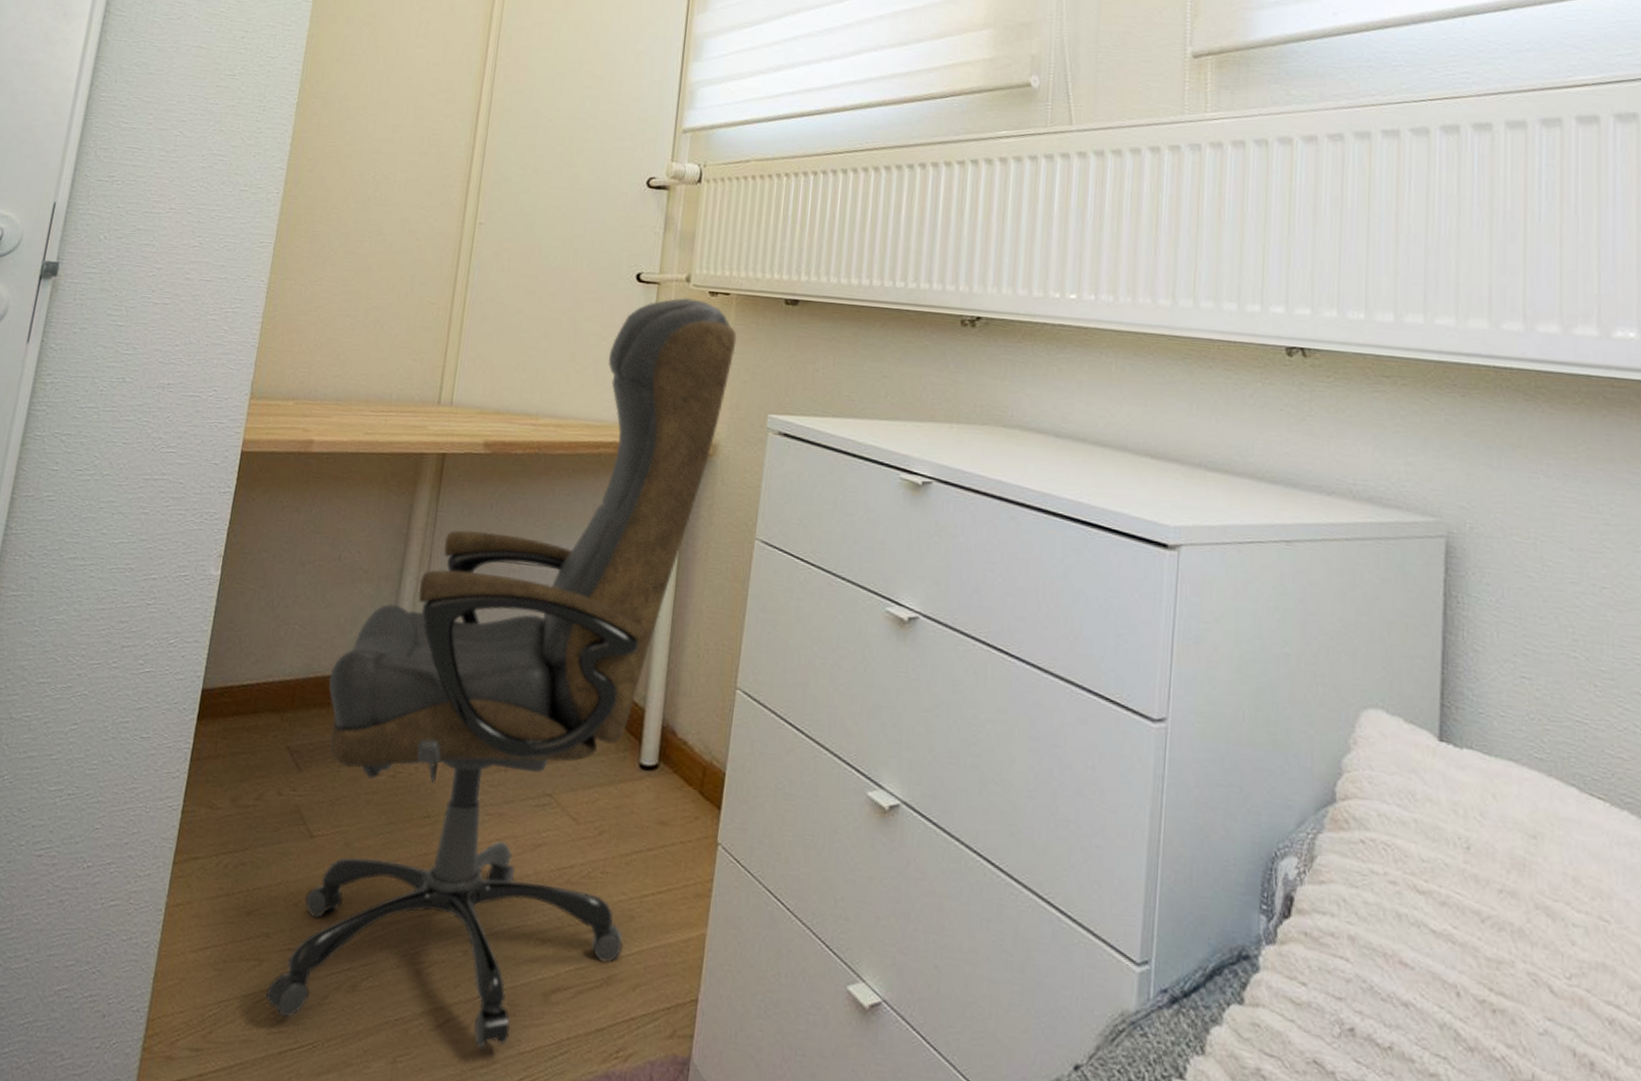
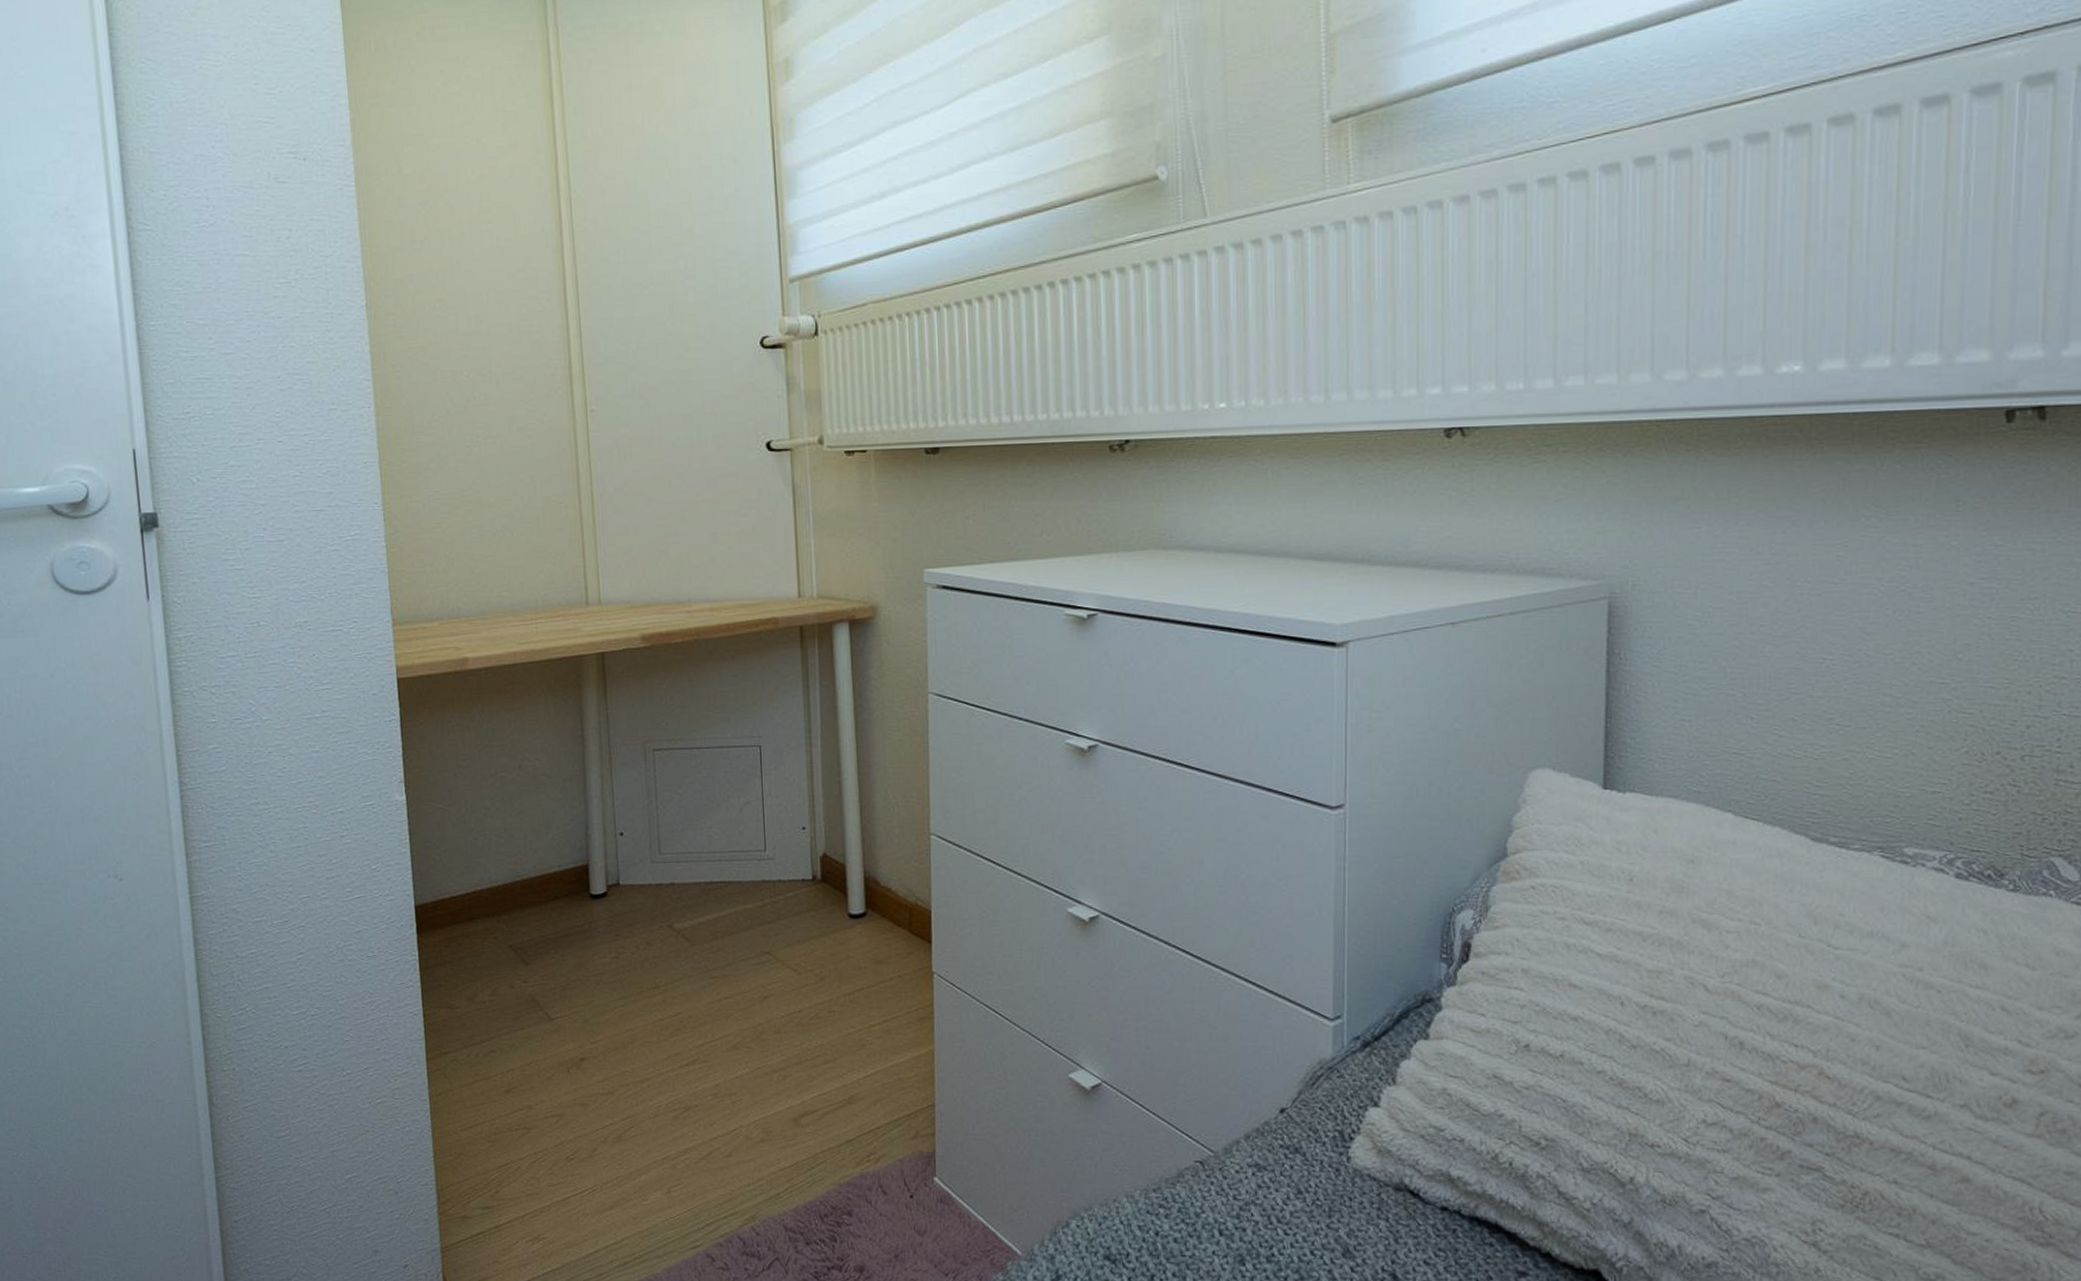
office chair: present [265,297,737,1049] -> none [535,460,881,1171]

